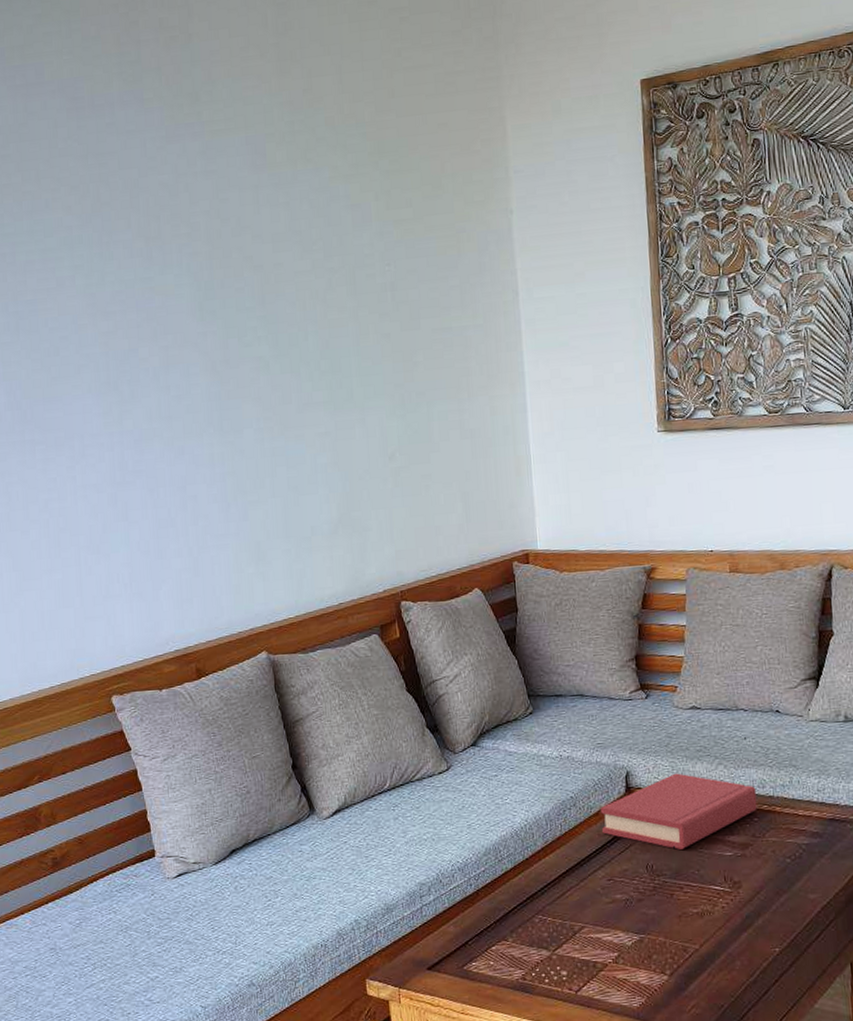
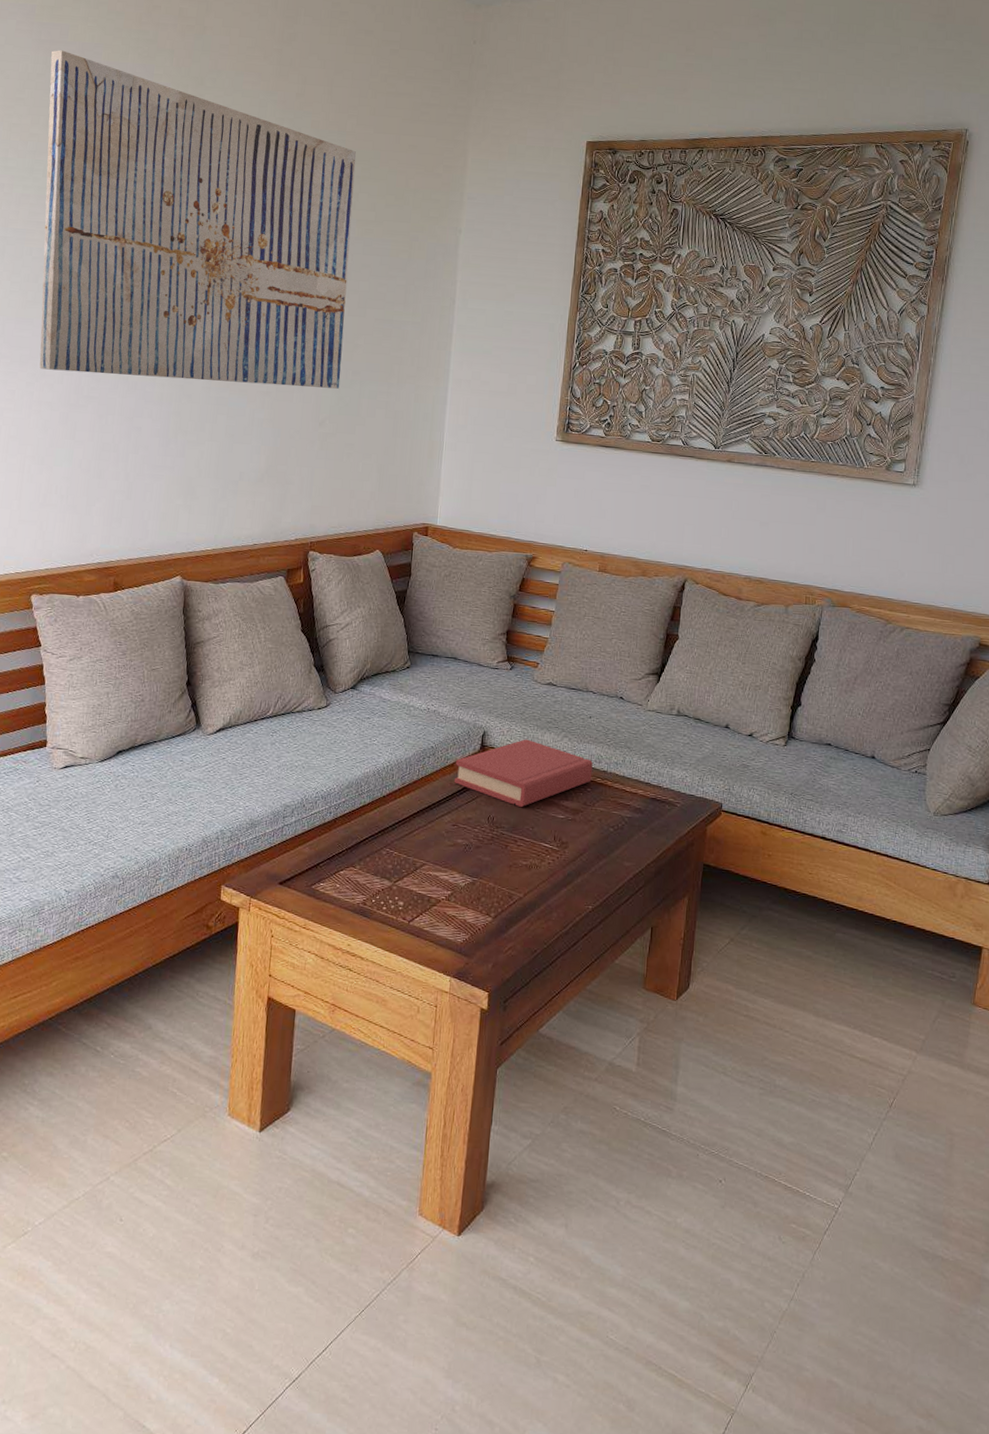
wall art: none [30,92,405,450] -> present [39,50,356,389]

